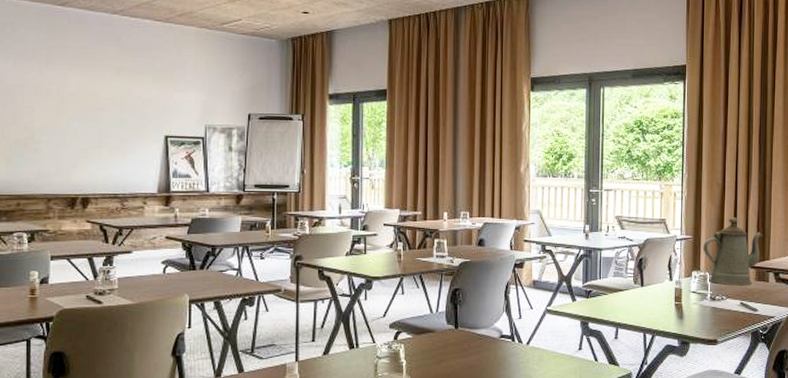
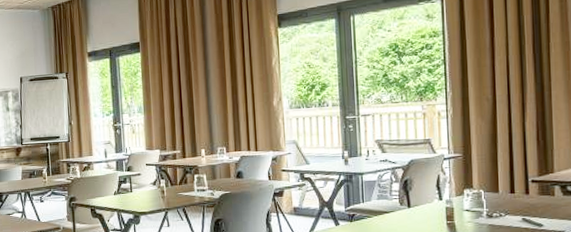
coffee pot: present [703,217,763,286] -> none [474,131,545,202]

